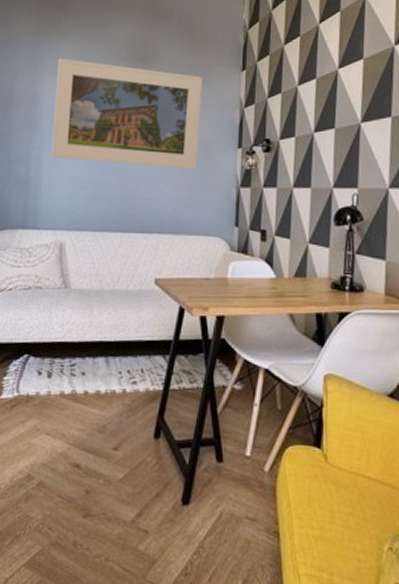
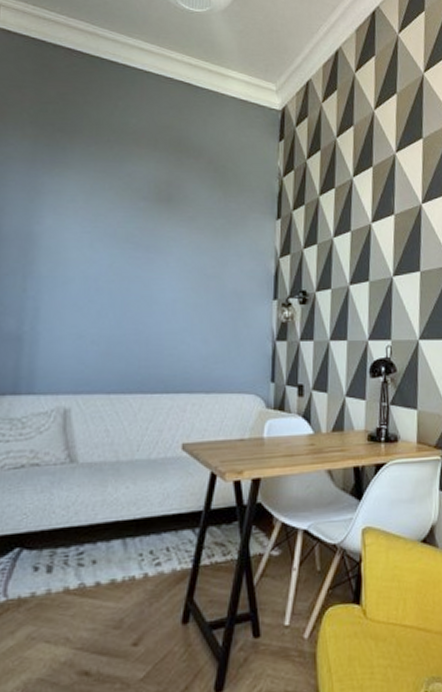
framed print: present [51,58,203,170] -> none [52,192,236,323]

